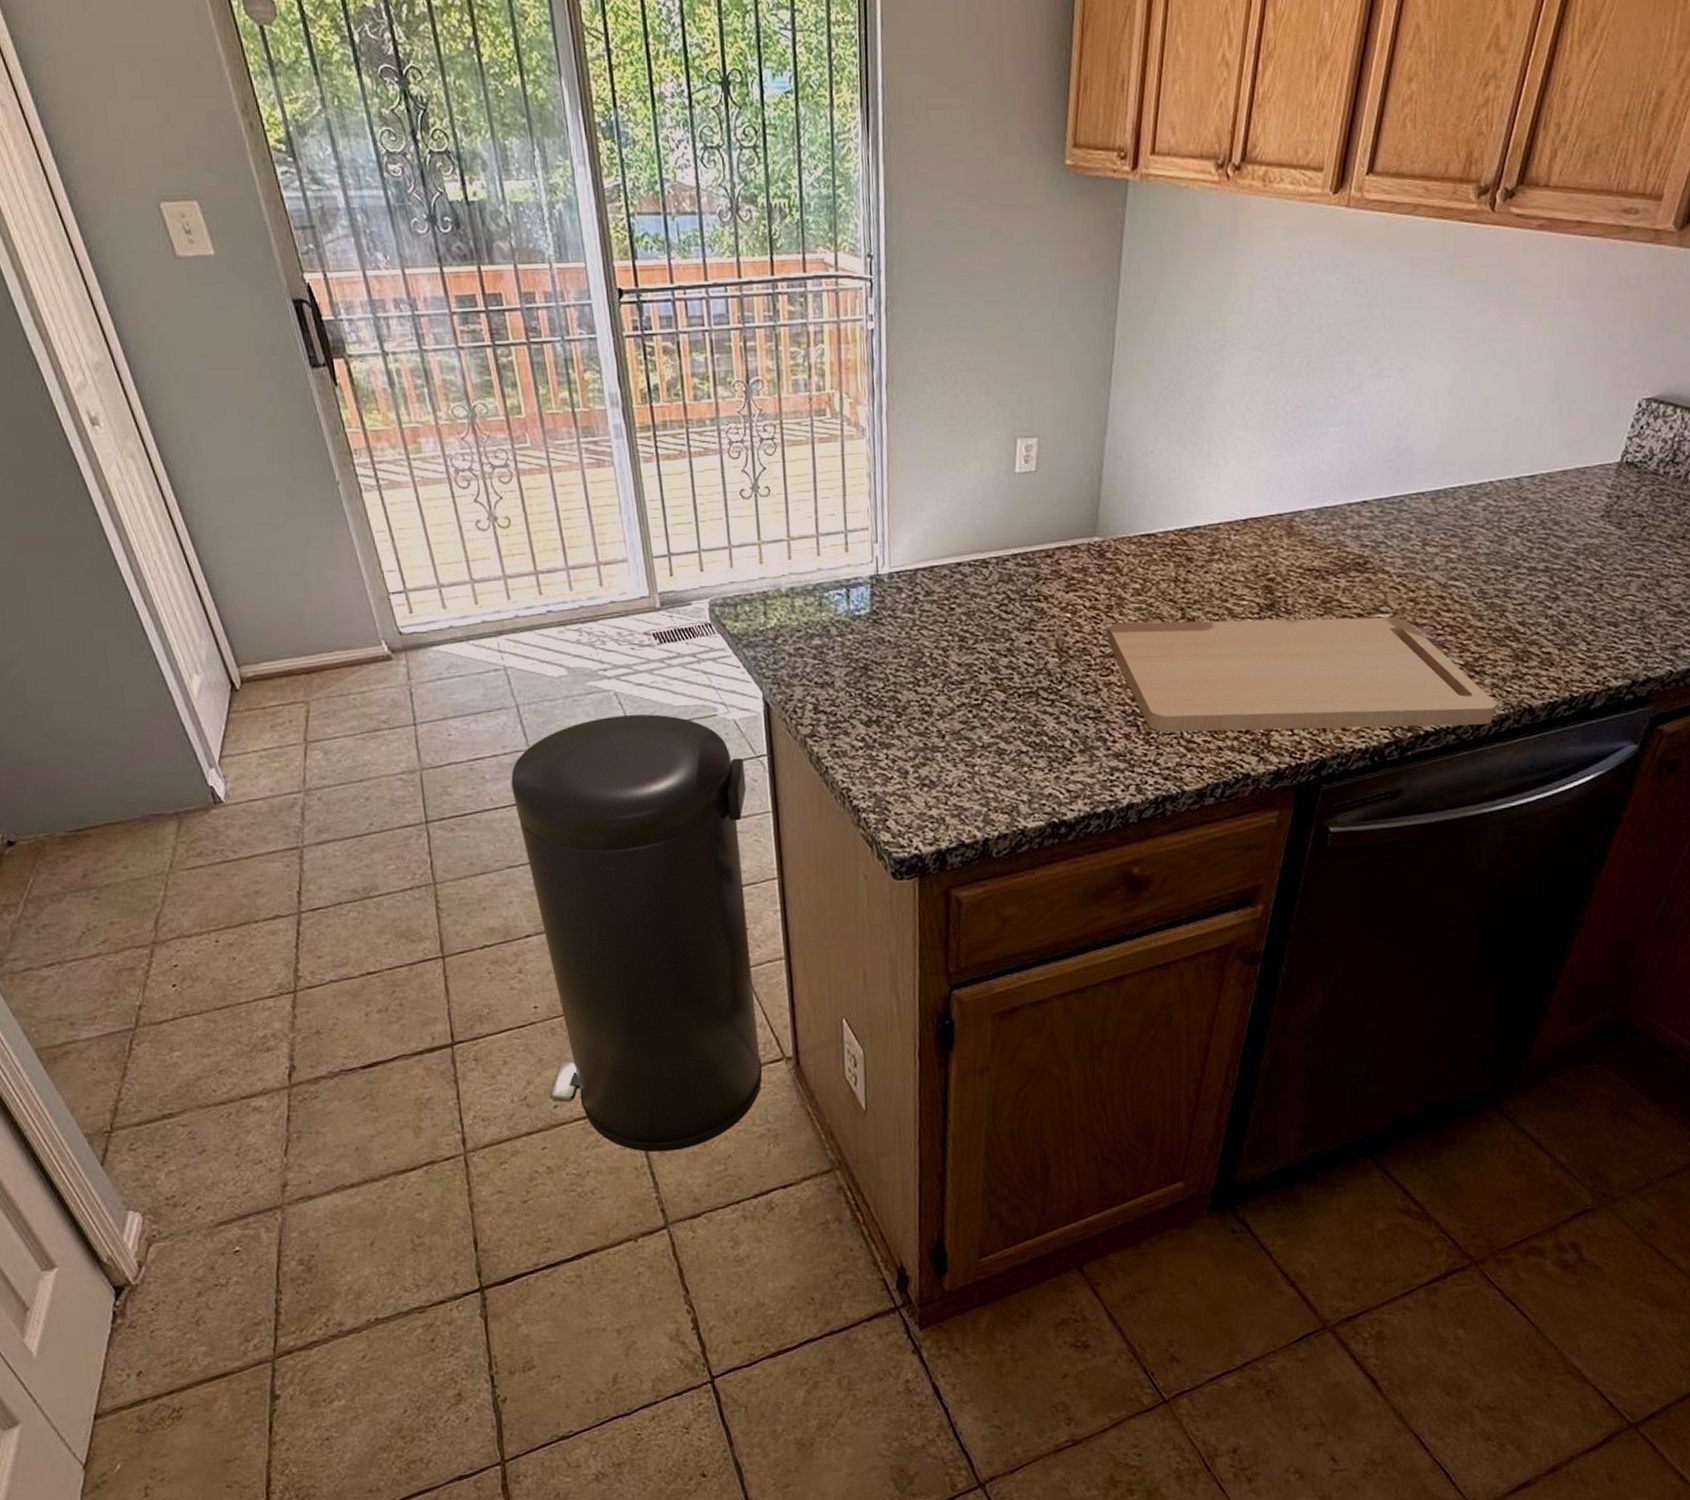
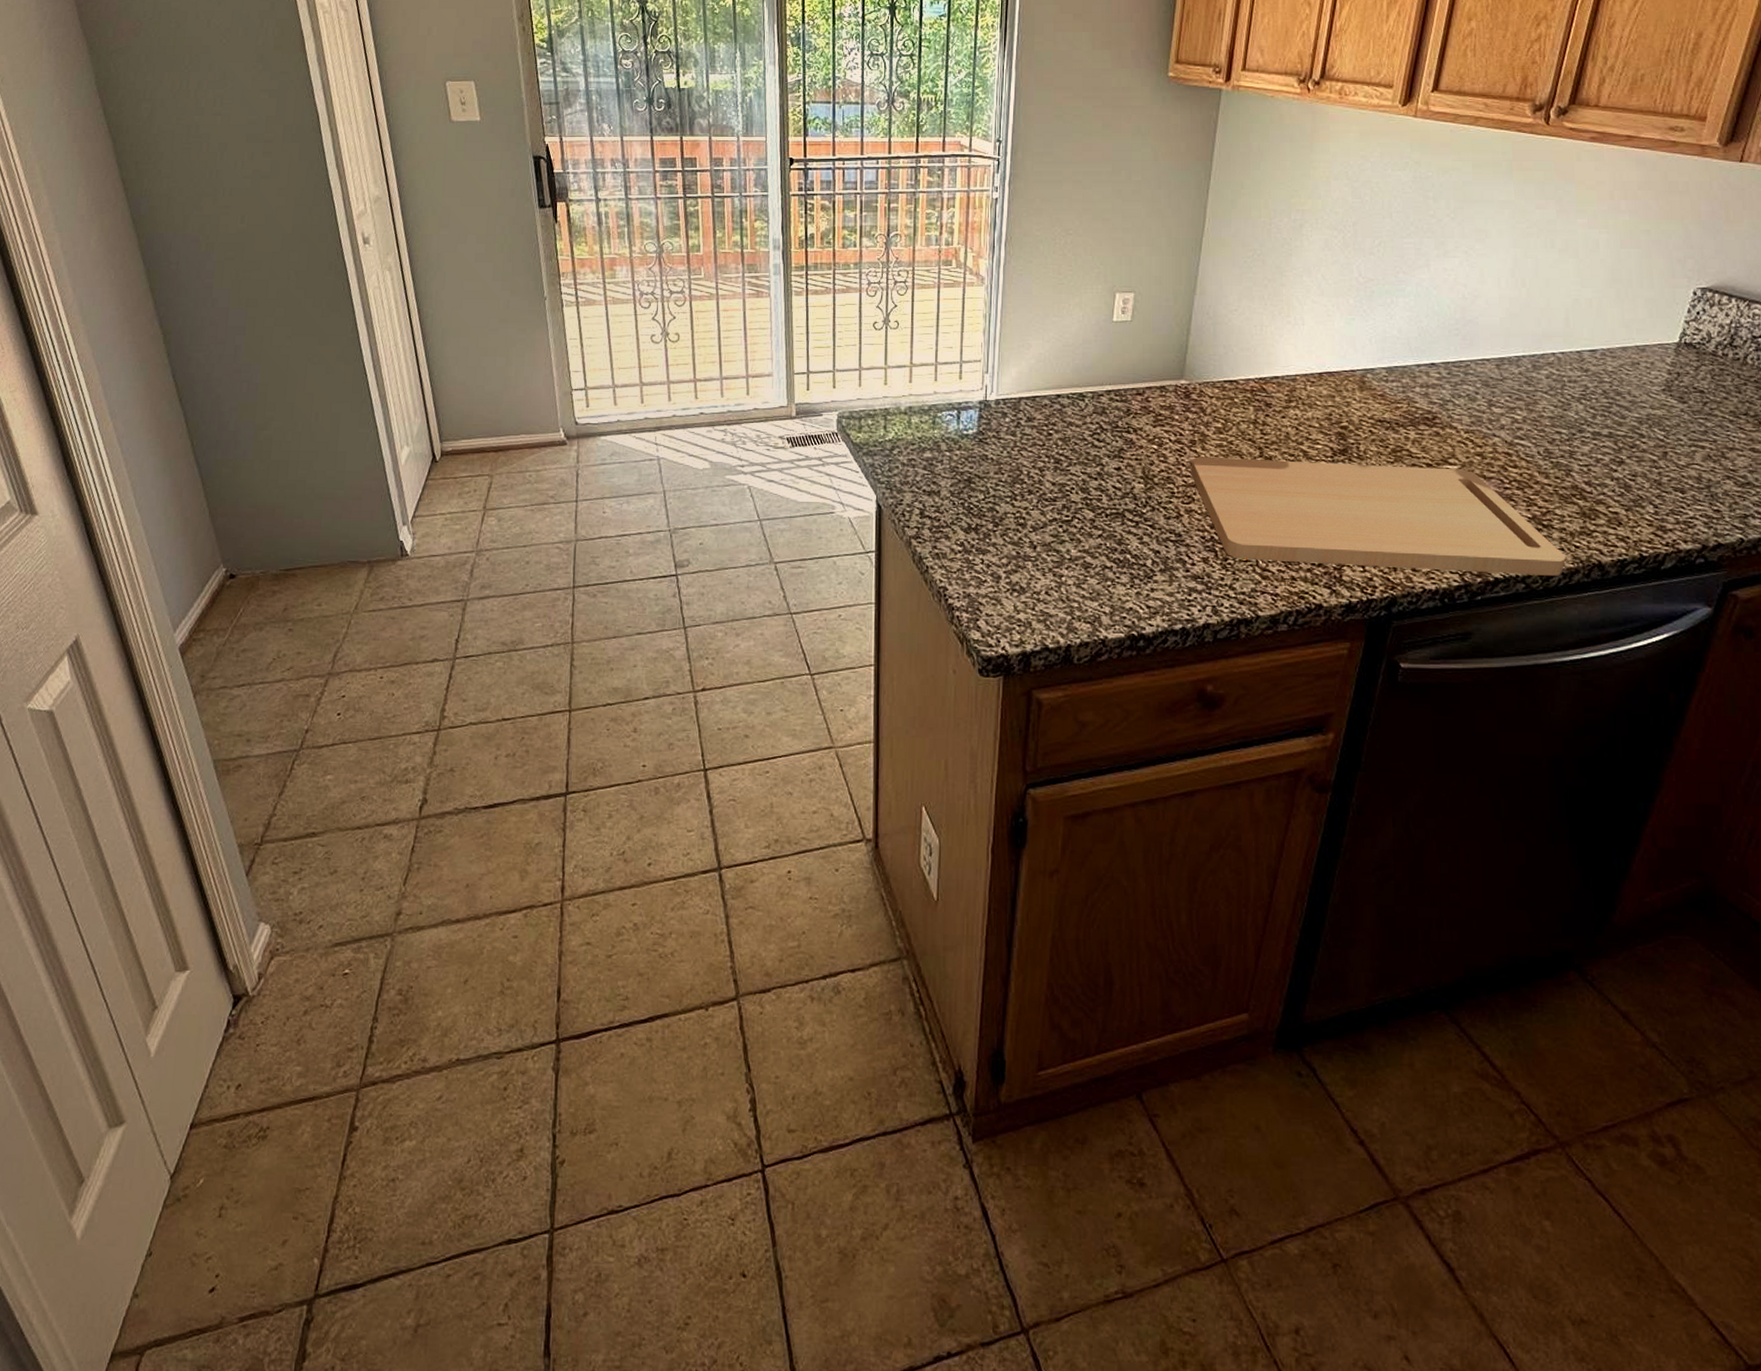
pedal bin: present [511,714,763,1153] -> none [646,506,855,921]

